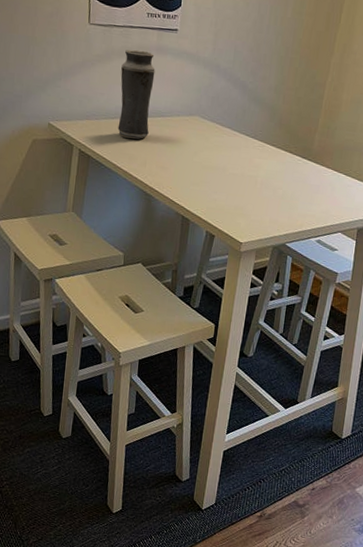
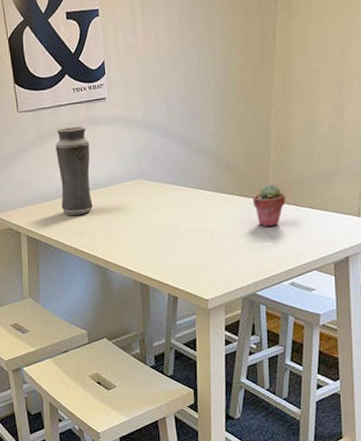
potted succulent: none [296,145,327,185] -> present [252,184,286,227]

